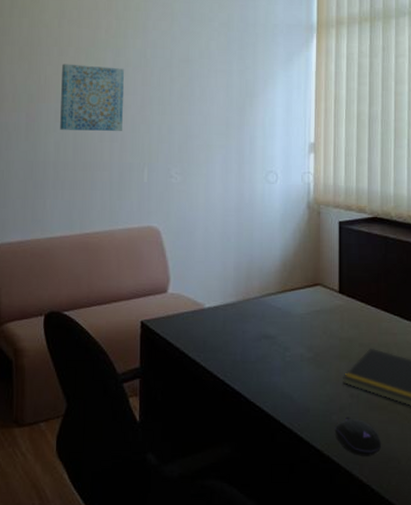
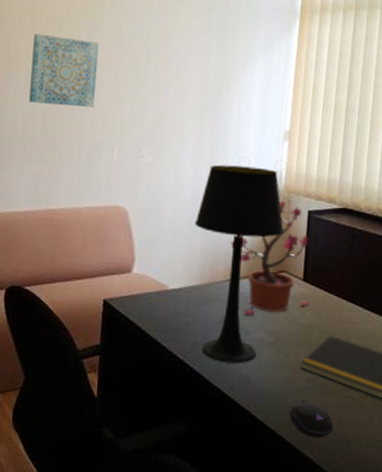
table lamp: none [227,180,317,382] -> present [194,164,284,364]
potted plant: none [264,212,348,331] -> present [230,200,310,316]

